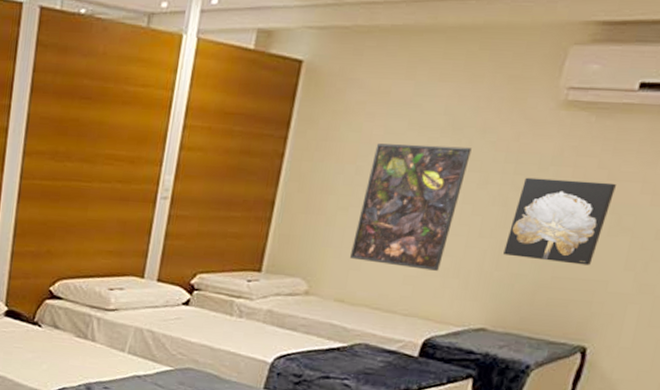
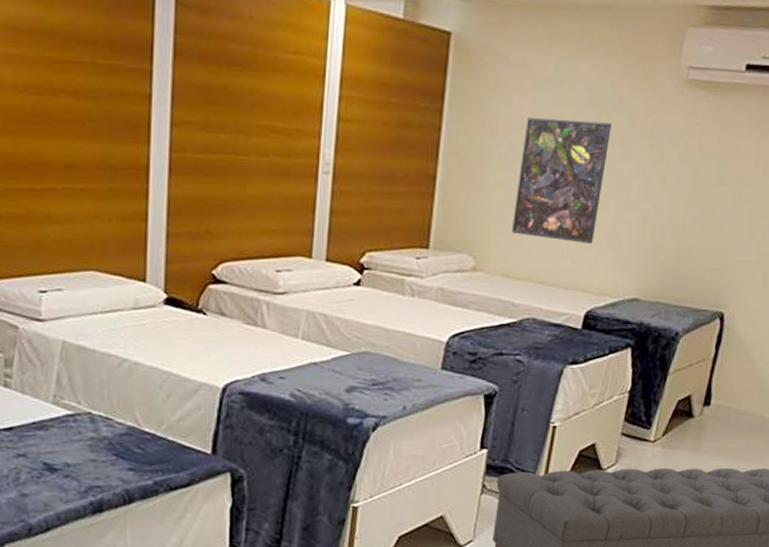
wall art: present [503,177,616,266] -> none [647,152,735,235]

